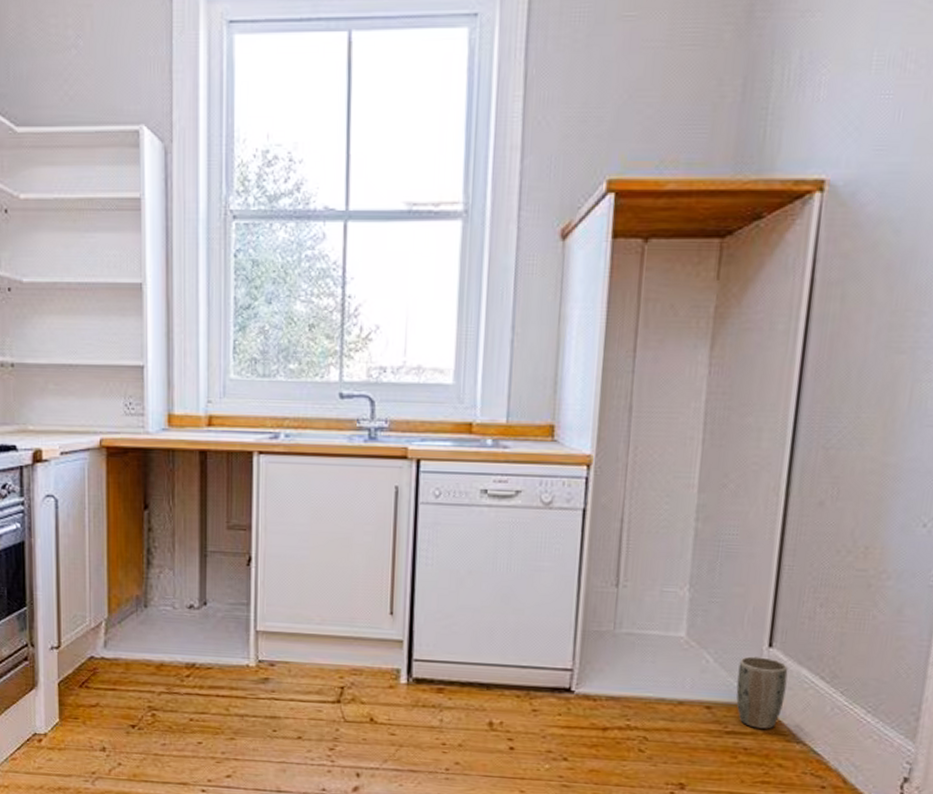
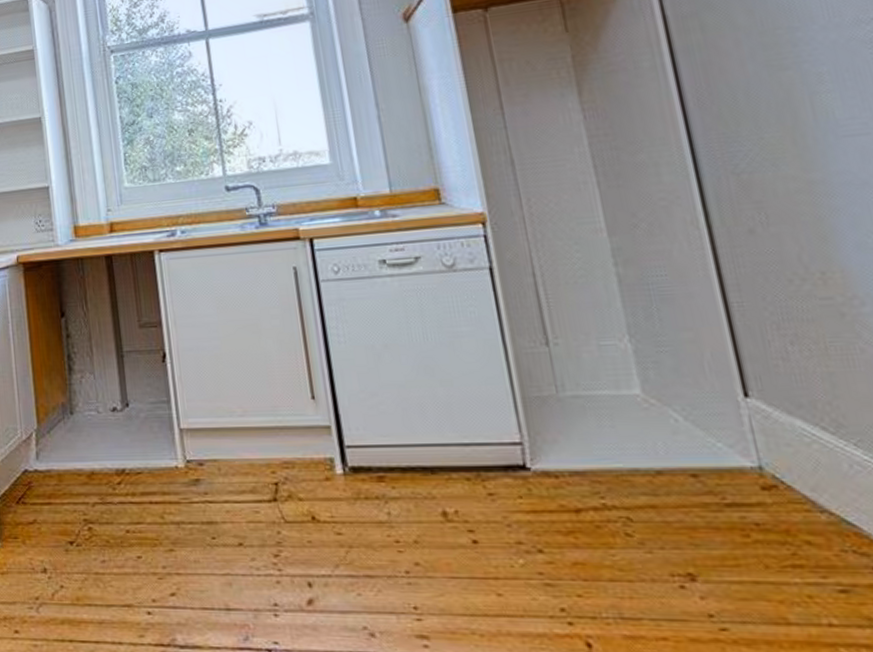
plant pot: present [736,656,788,729] -> none [714,410,787,497]

